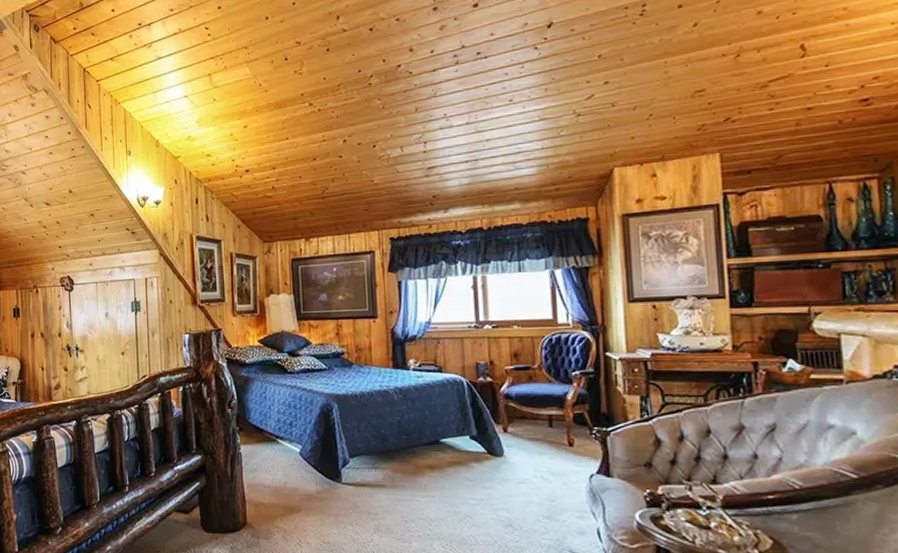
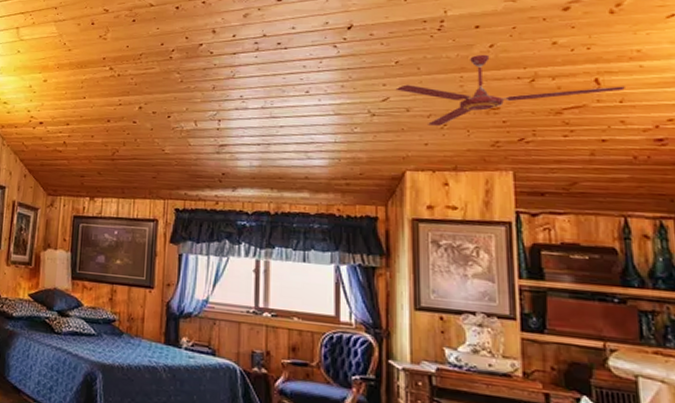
ceiling fan: none [599,34,831,118] -> present [395,54,625,126]

